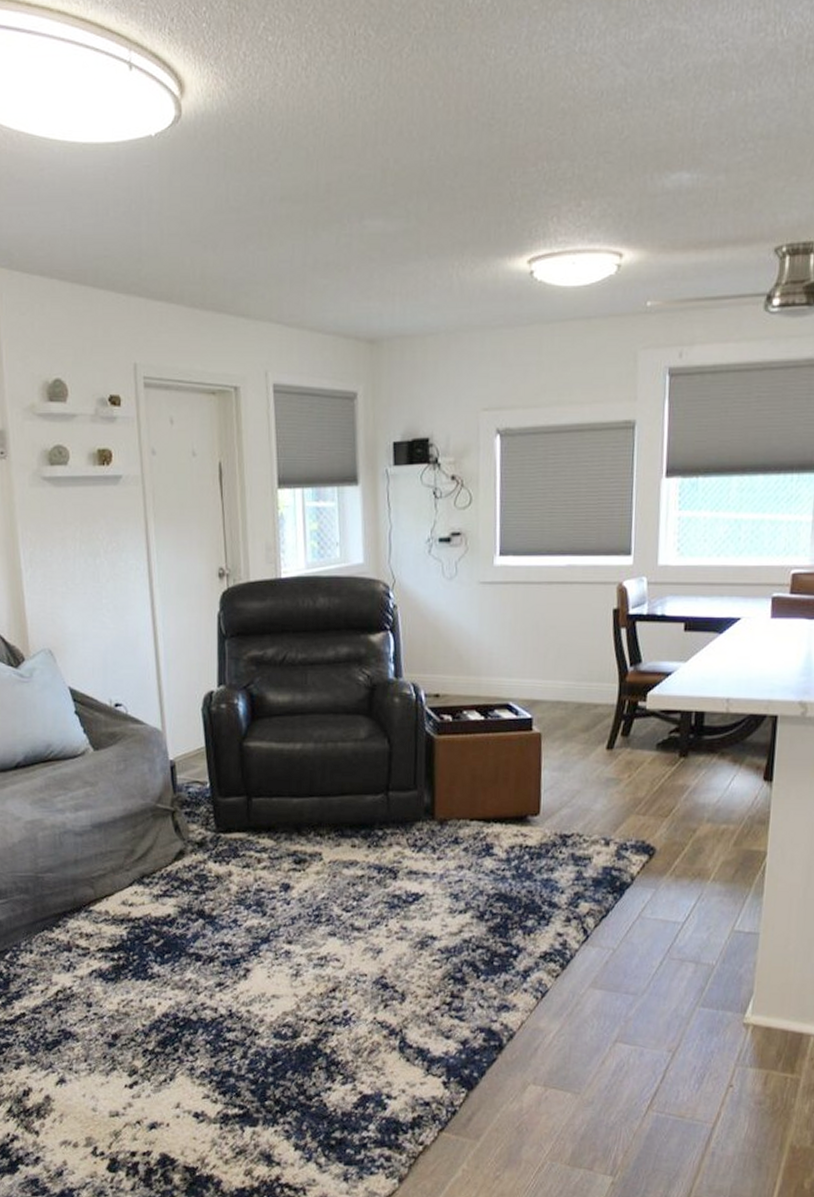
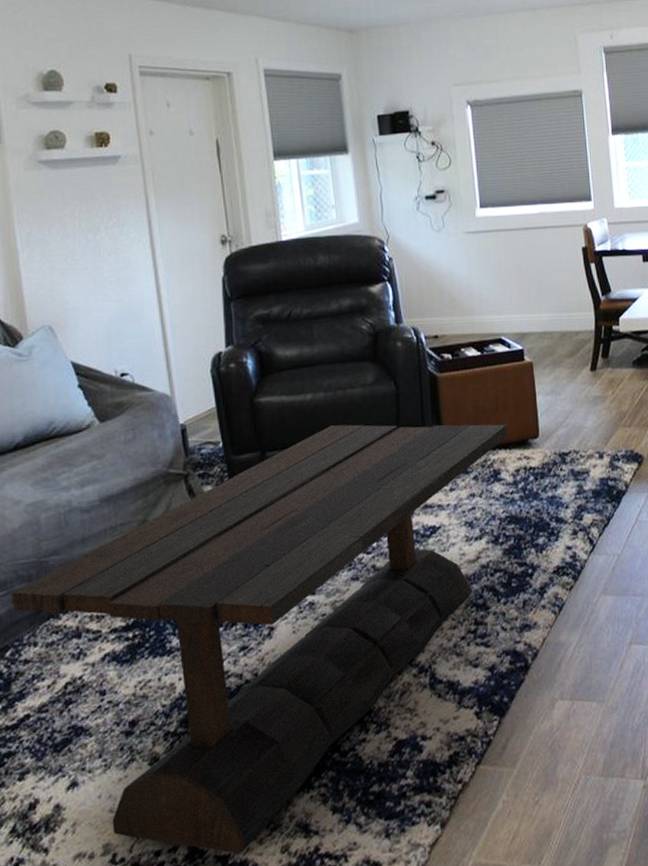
coffee table: none [11,778,506,1168] -> present [12,424,508,854]

